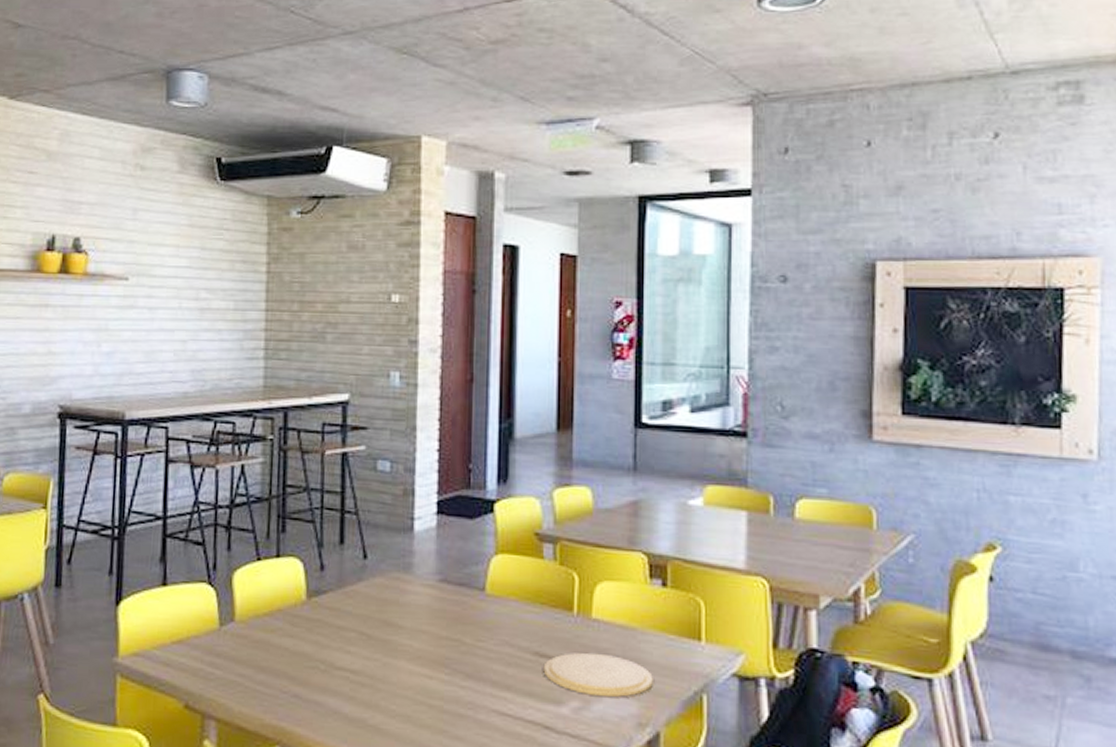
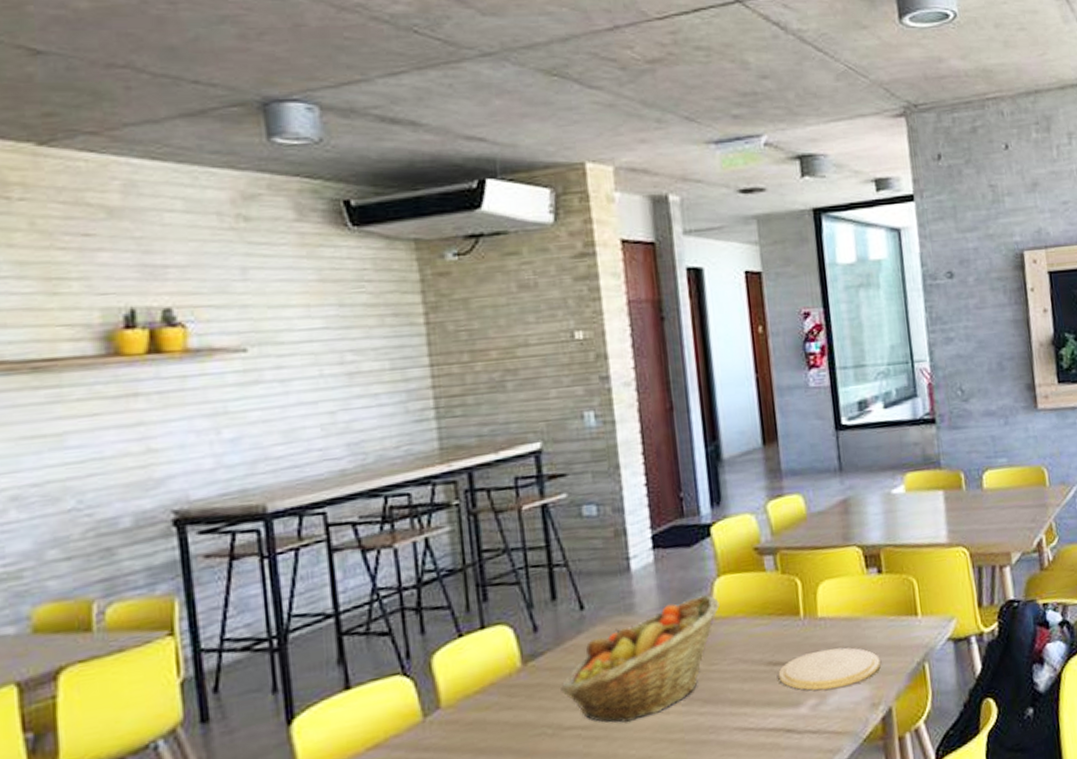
fruit basket: none [337,570,493,678] -> present [561,595,720,723]

